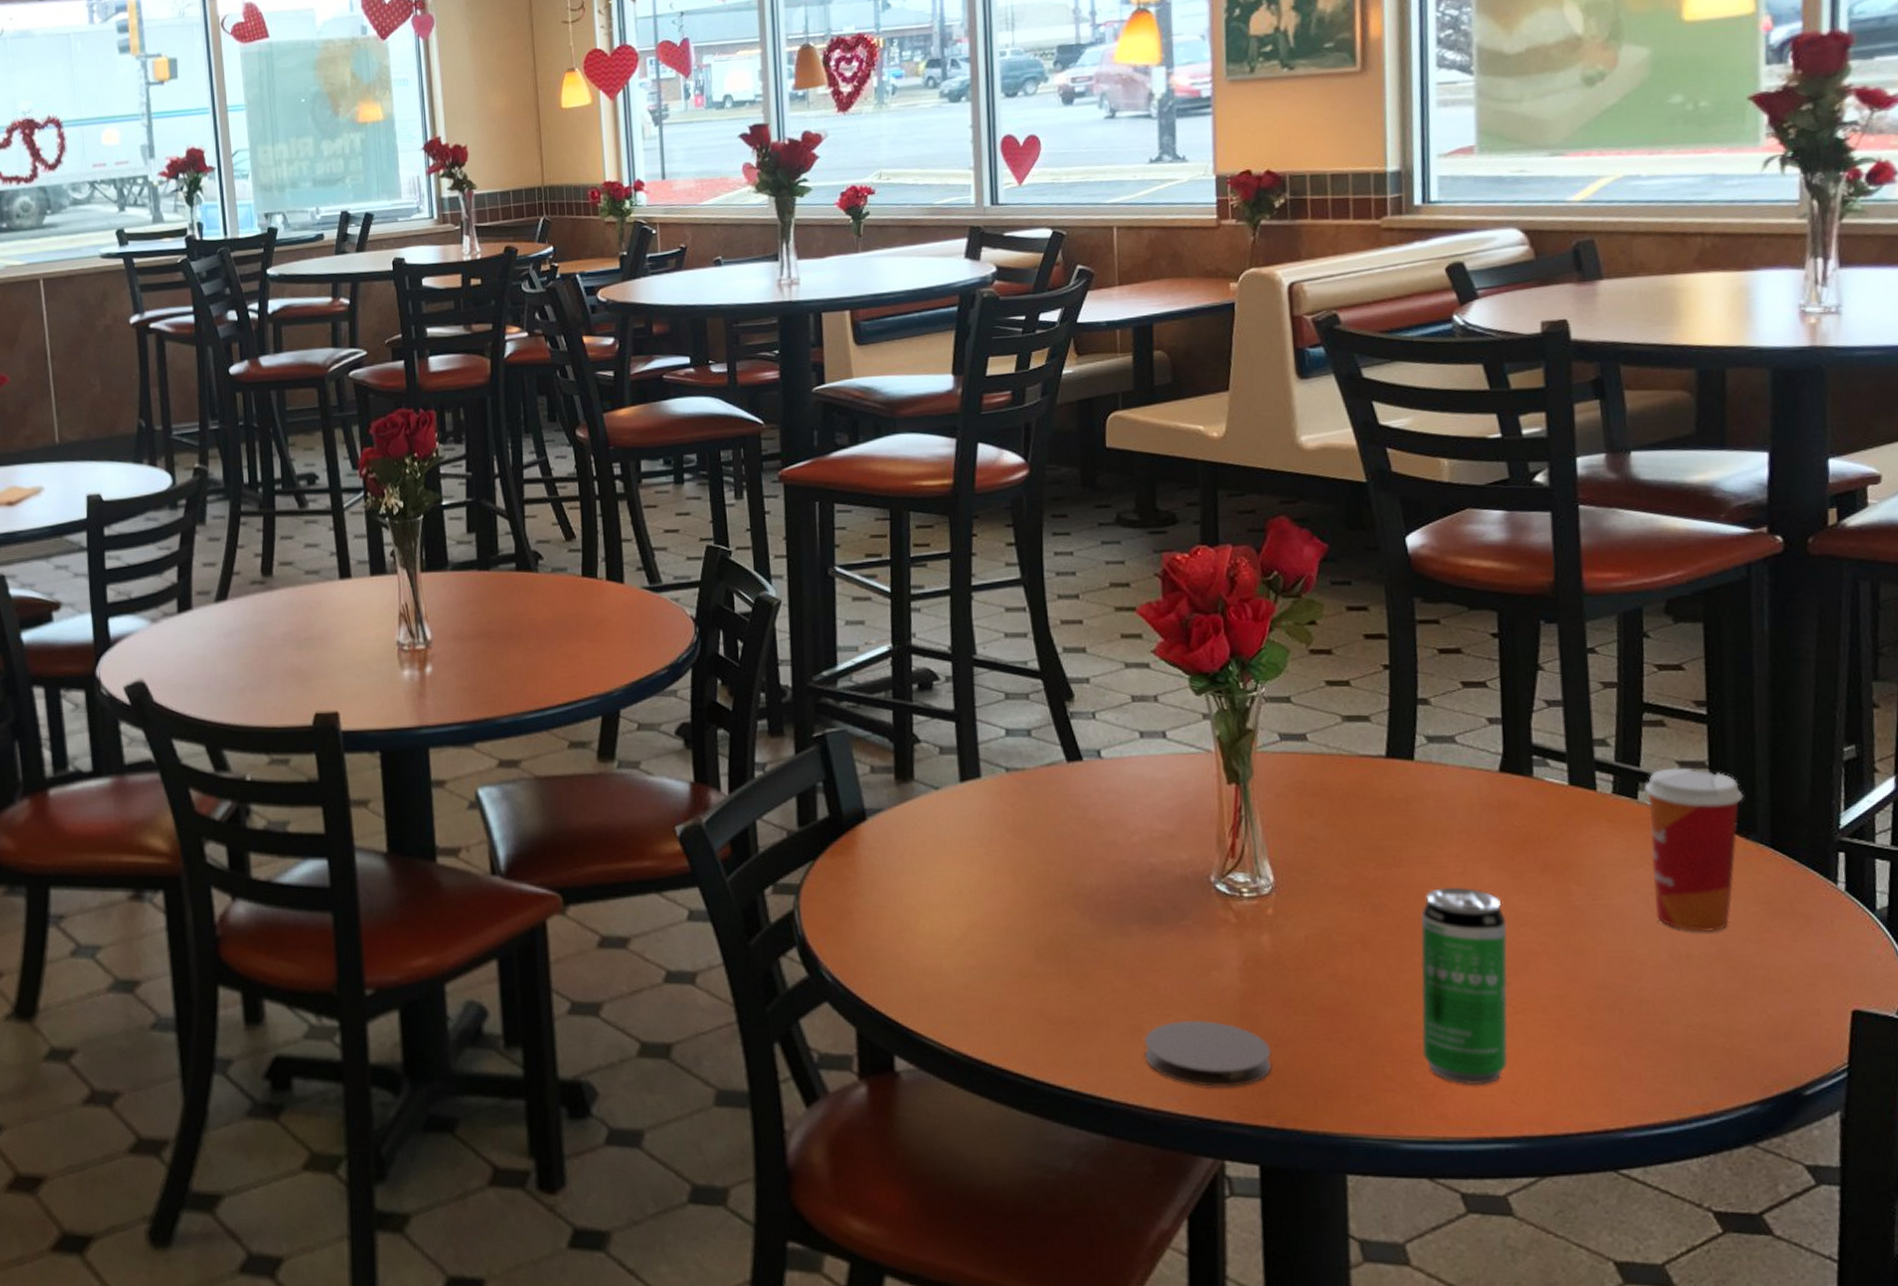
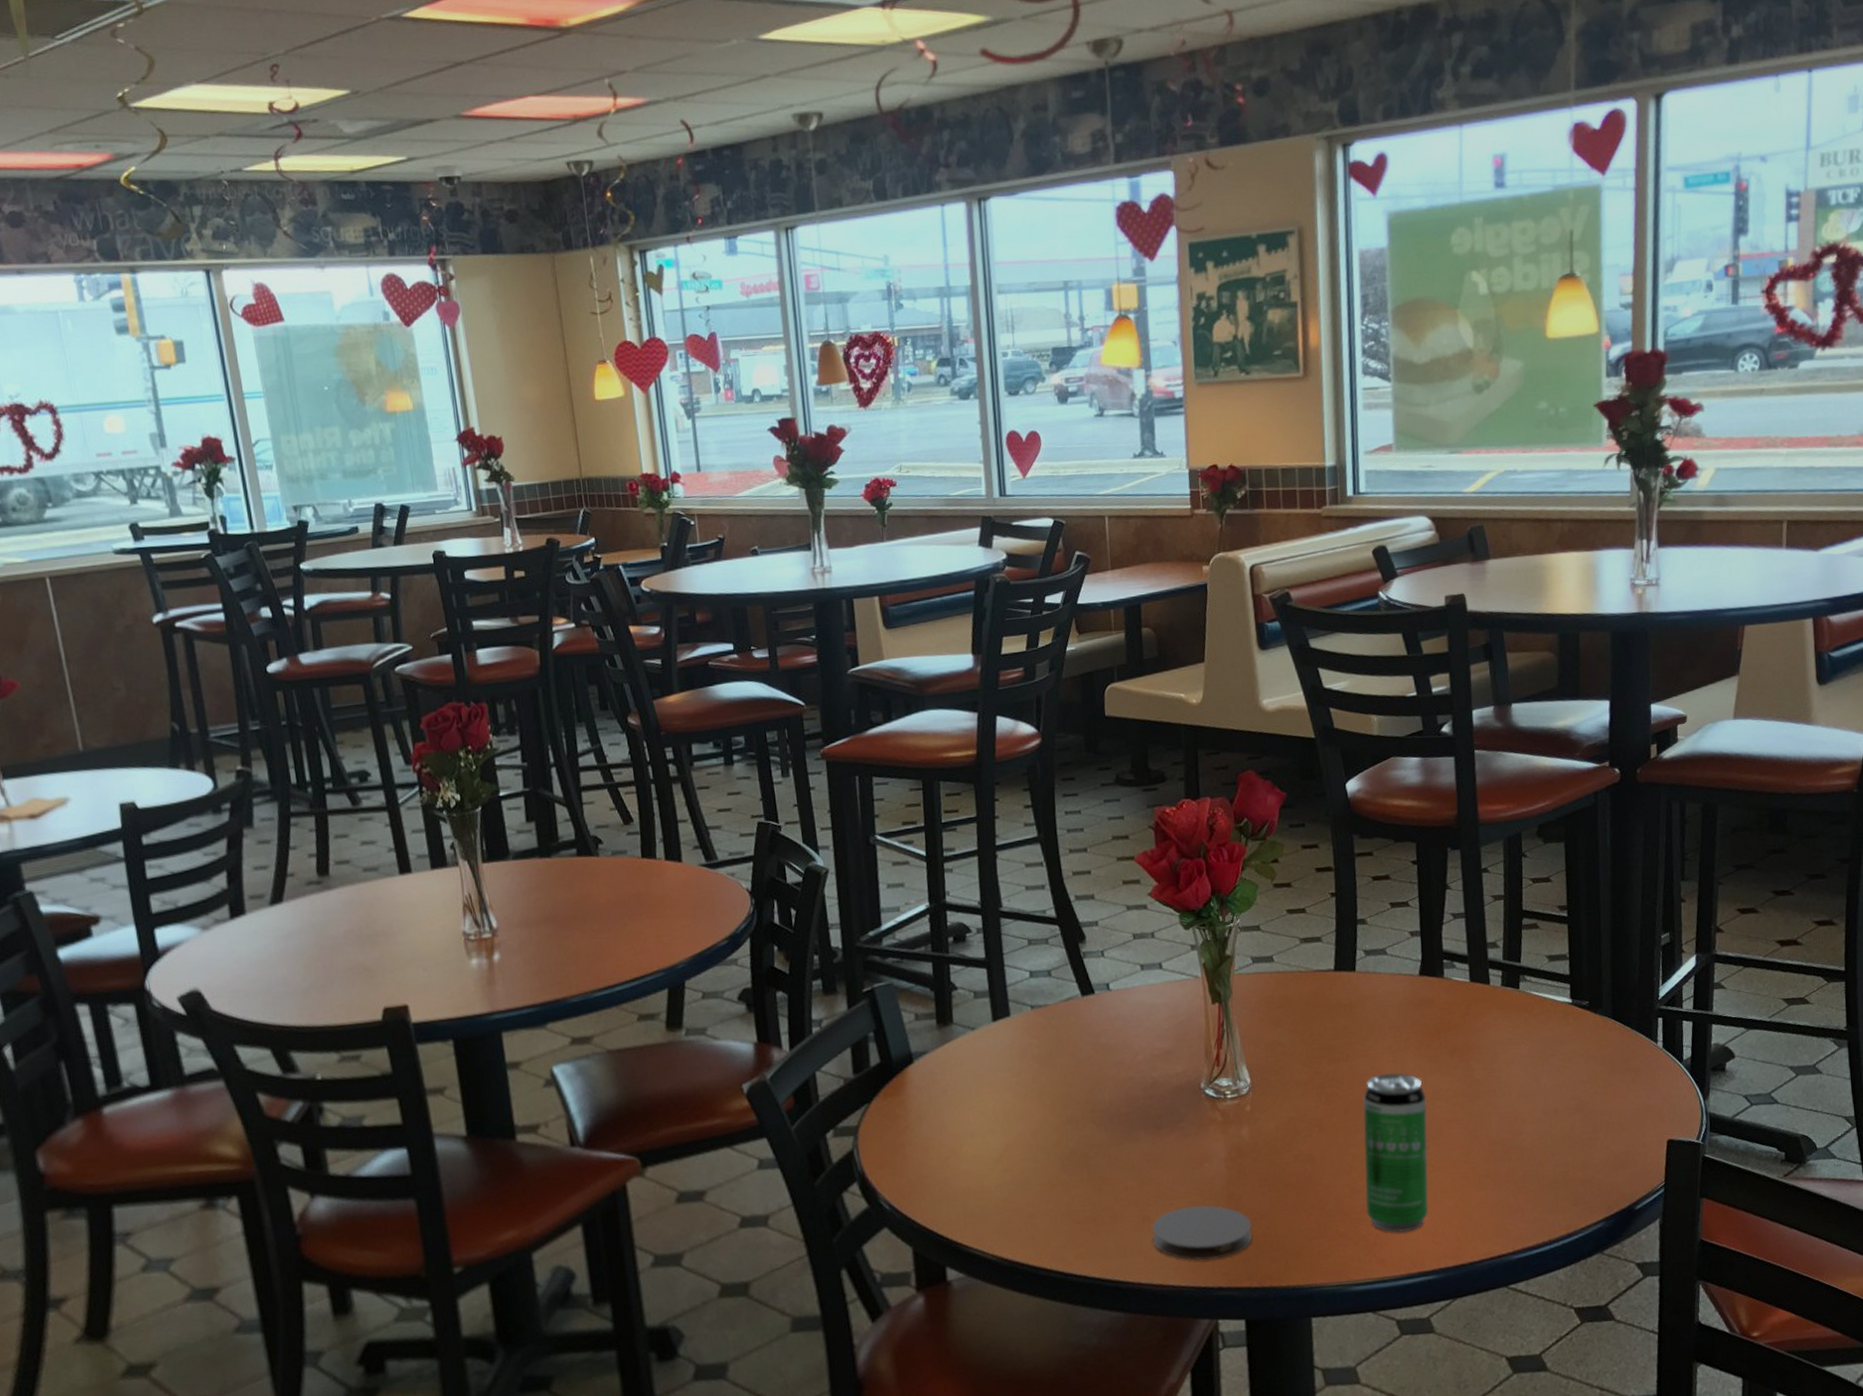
paper cup: present [1644,767,1744,933] -> none [1523,960,1593,1091]

